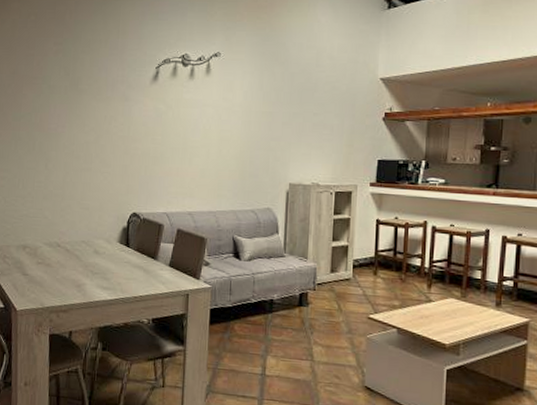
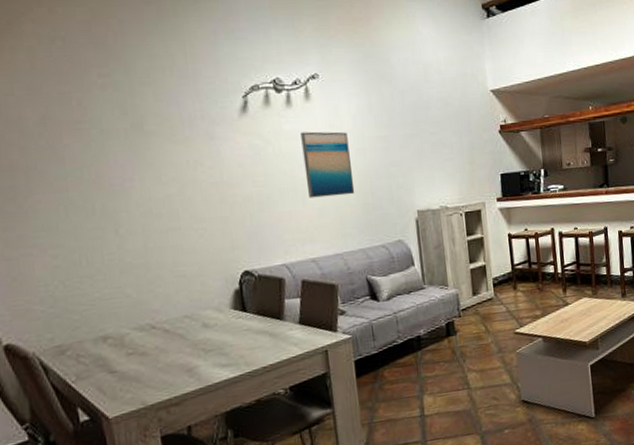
wall art: none [195,101,237,161] -> present [300,131,355,198]

